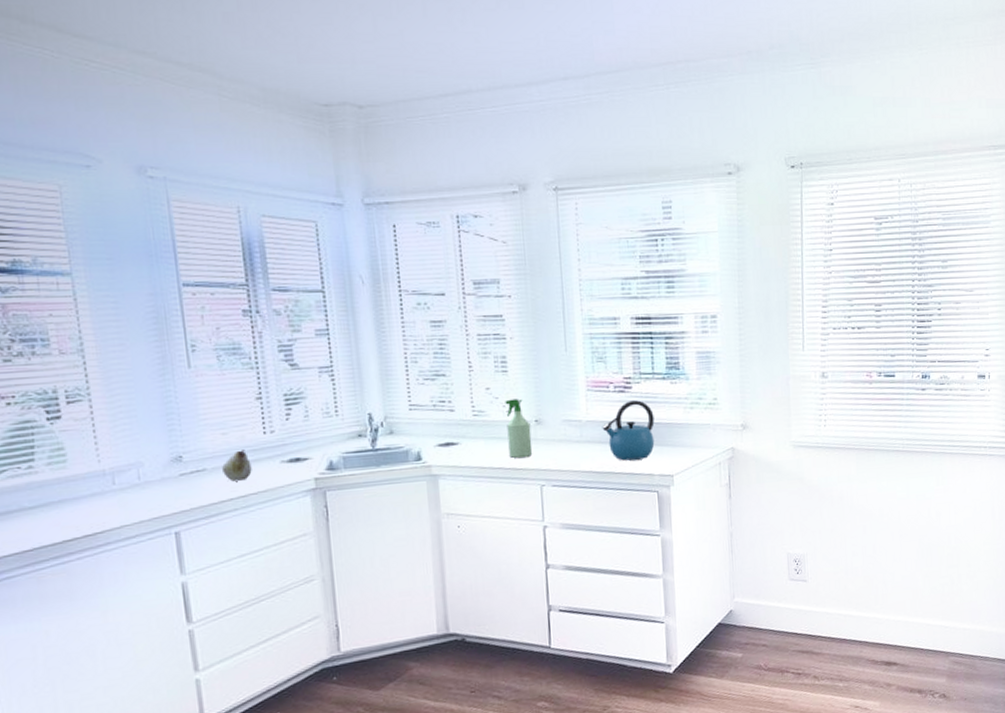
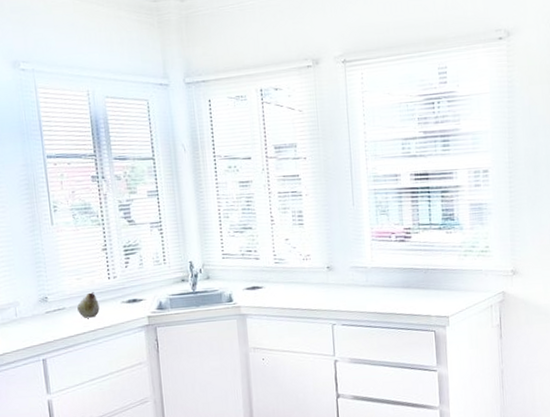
spray bottle: present [505,399,533,459] -> none [301,248,325,301]
kettle: present [602,400,655,461] -> none [385,248,432,303]

